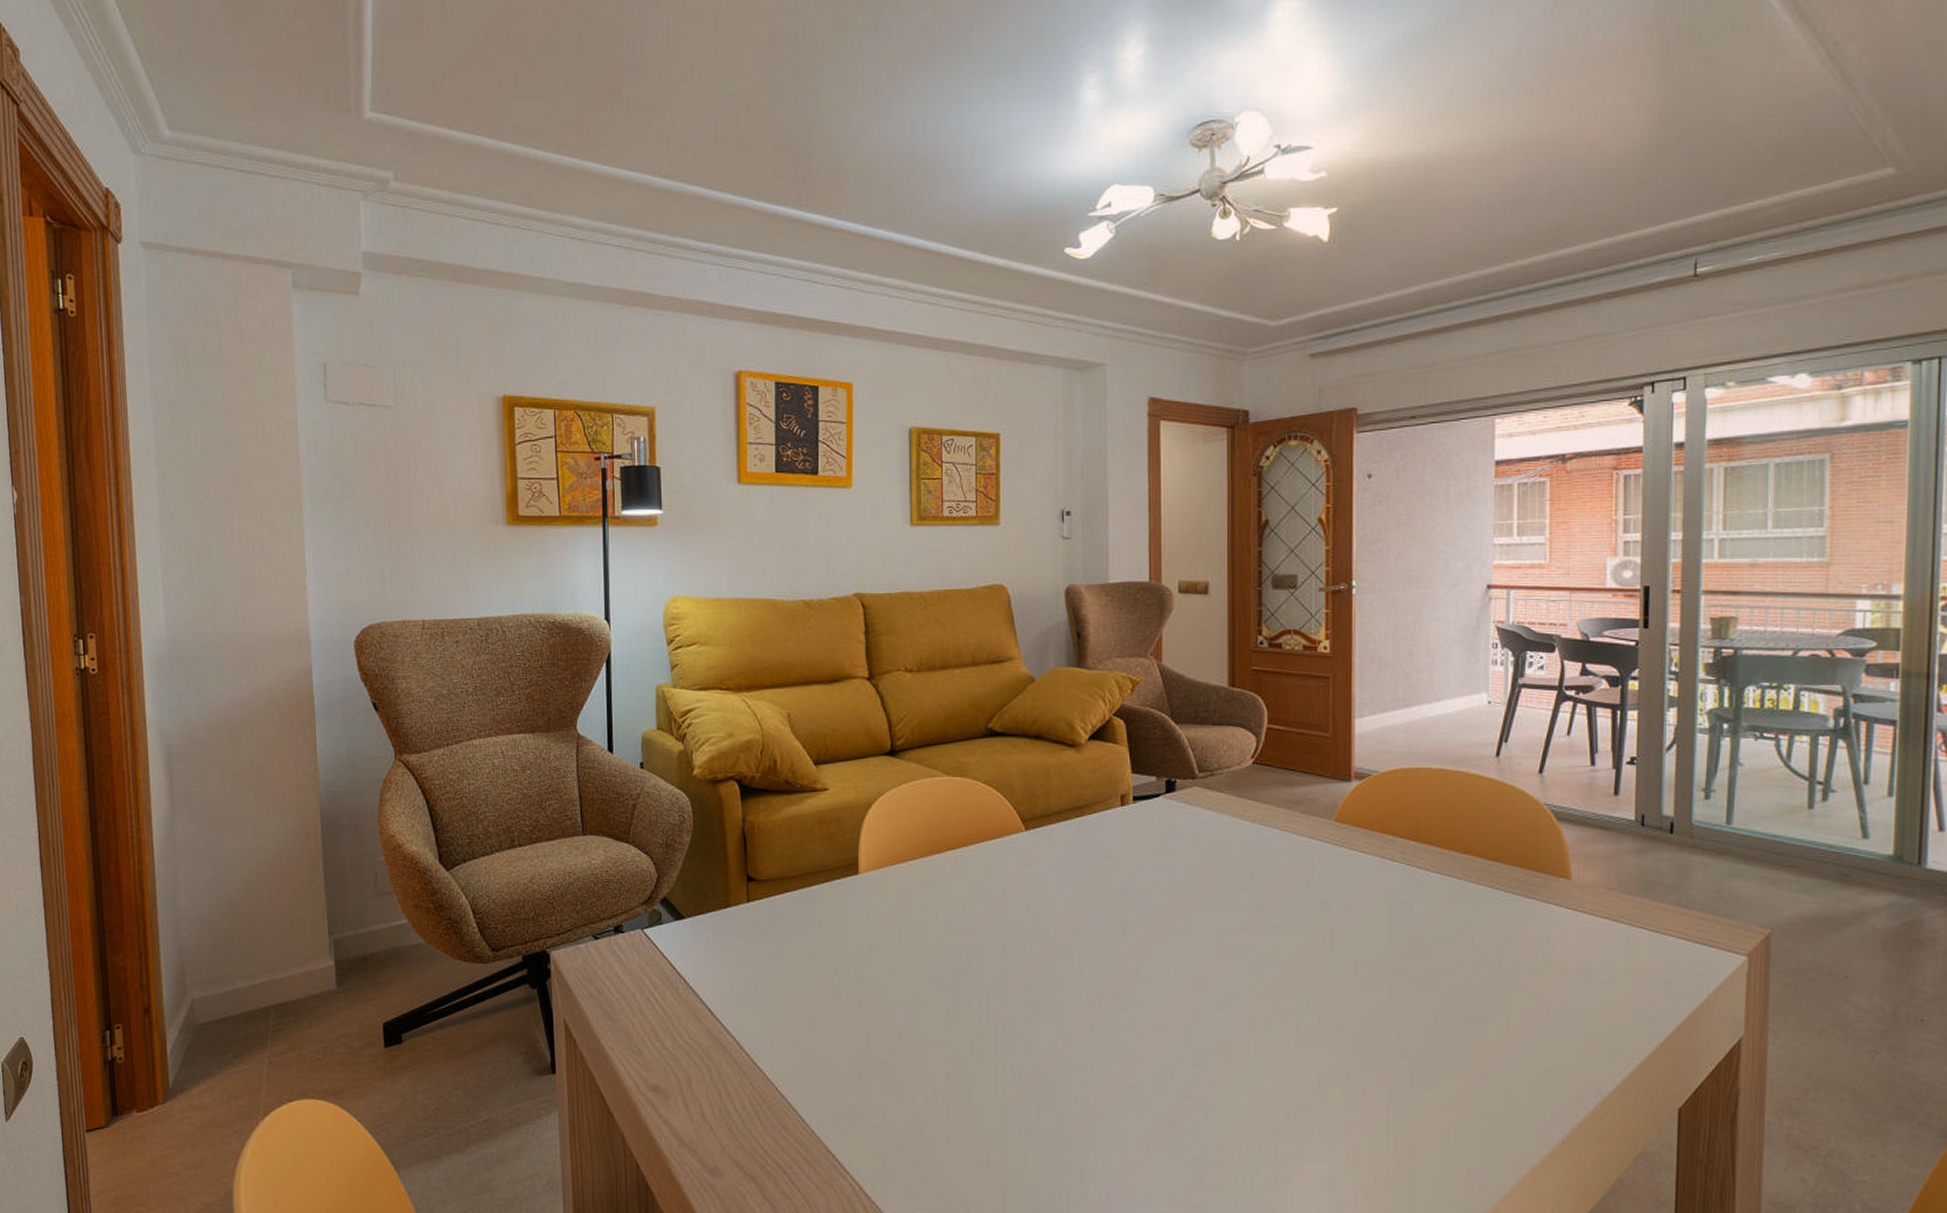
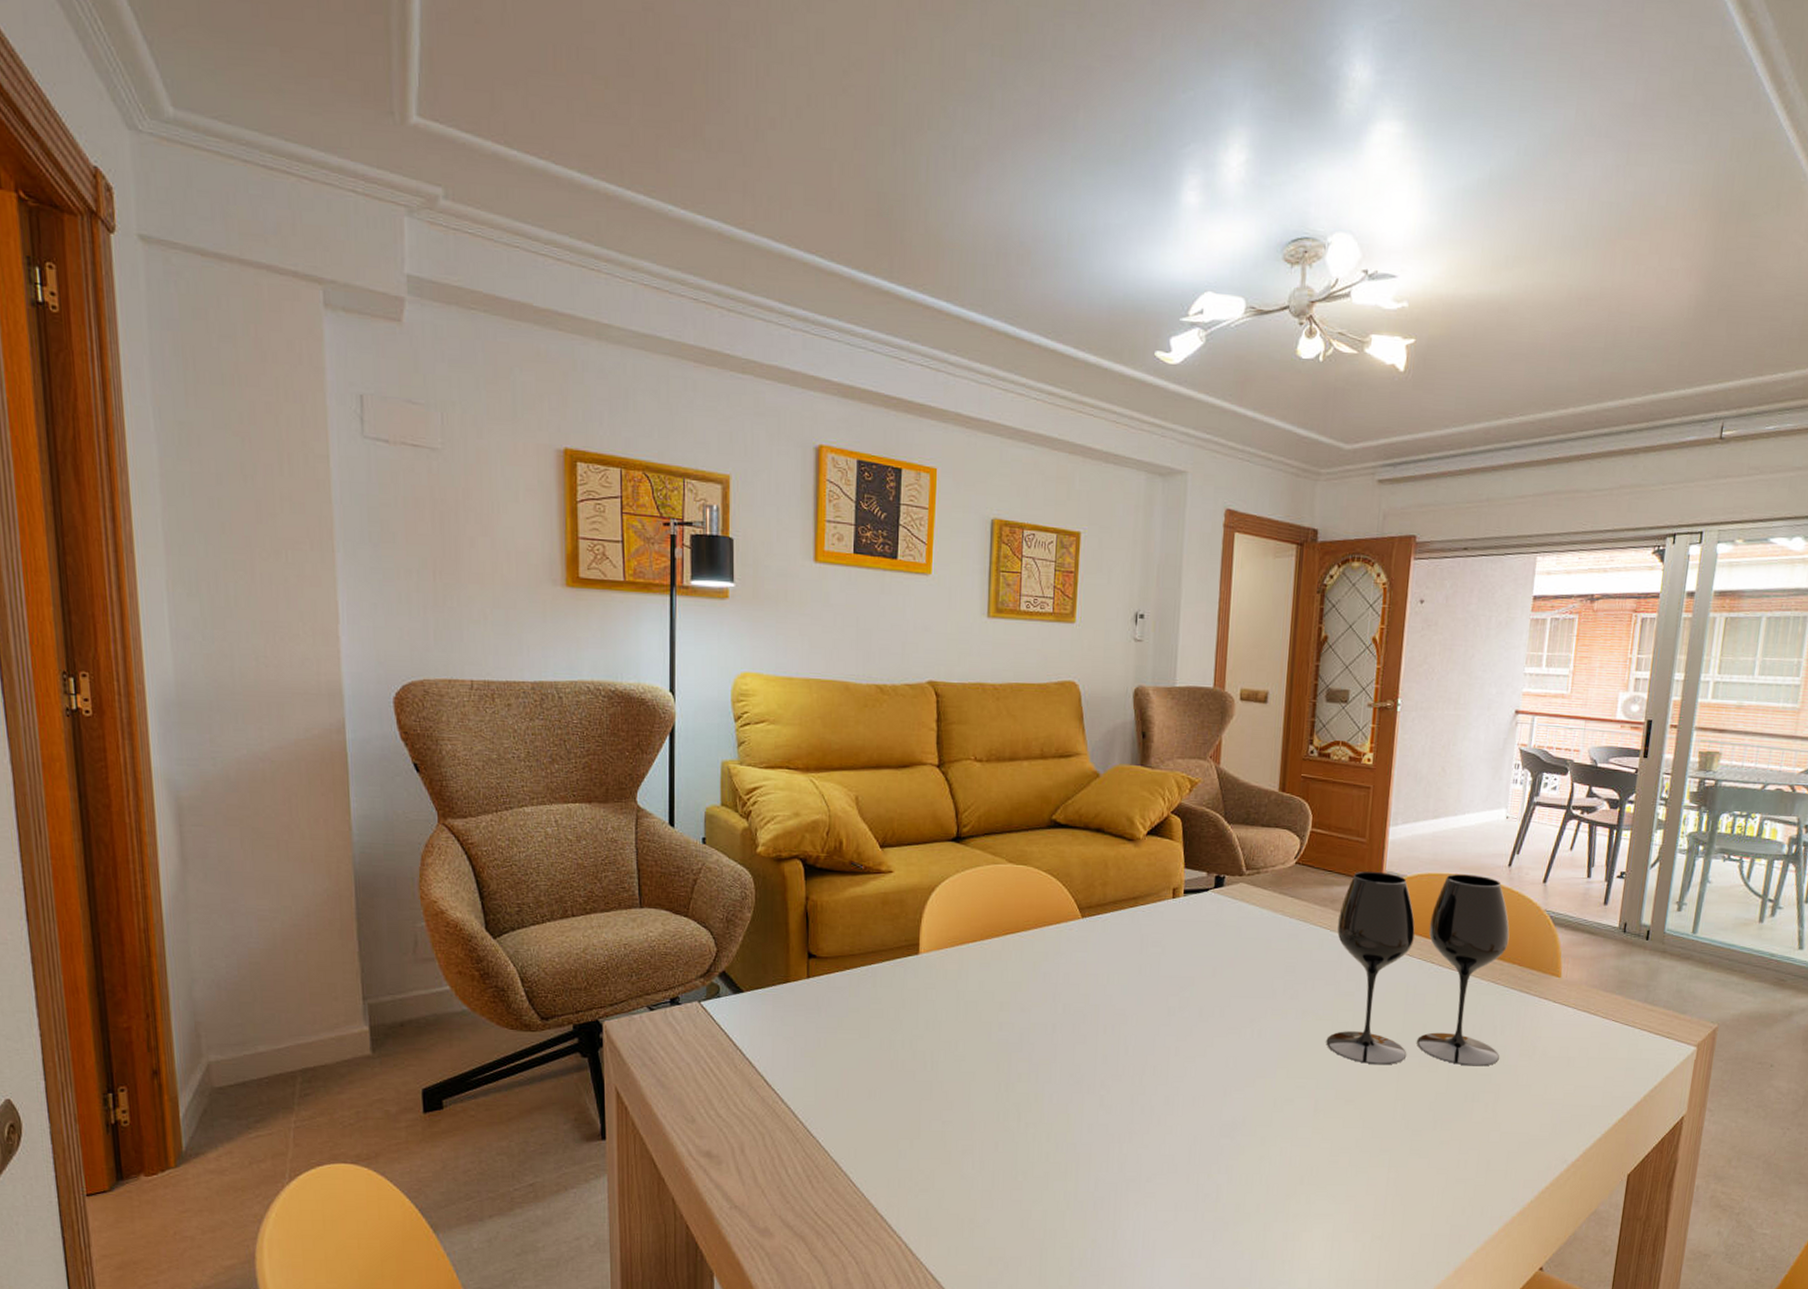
wine glass: none [1303,767,1507,984] -> present [1326,871,1510,1066]

